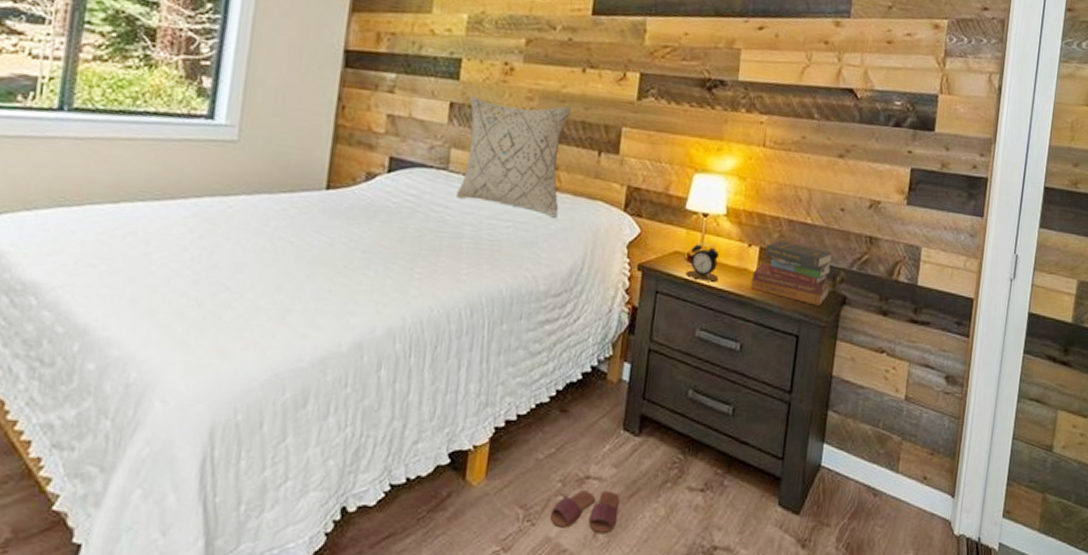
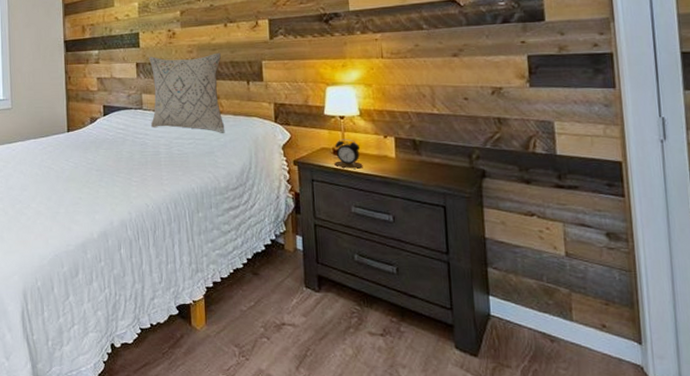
slippers: present [550,490,619,533] -> none [259,334,313,367]
books: present [750,240,832,306] -> none [392,130,468,180]

